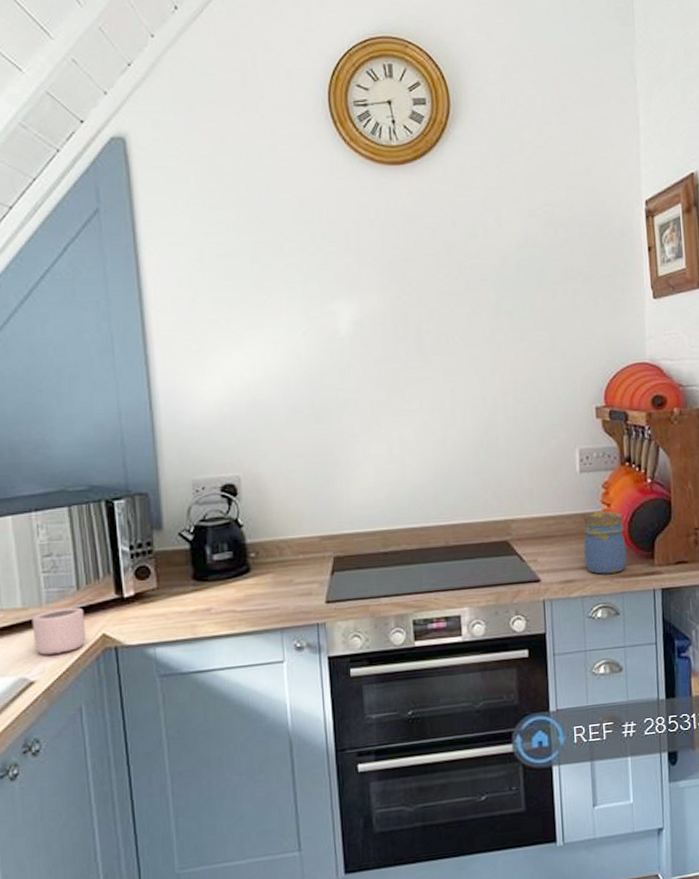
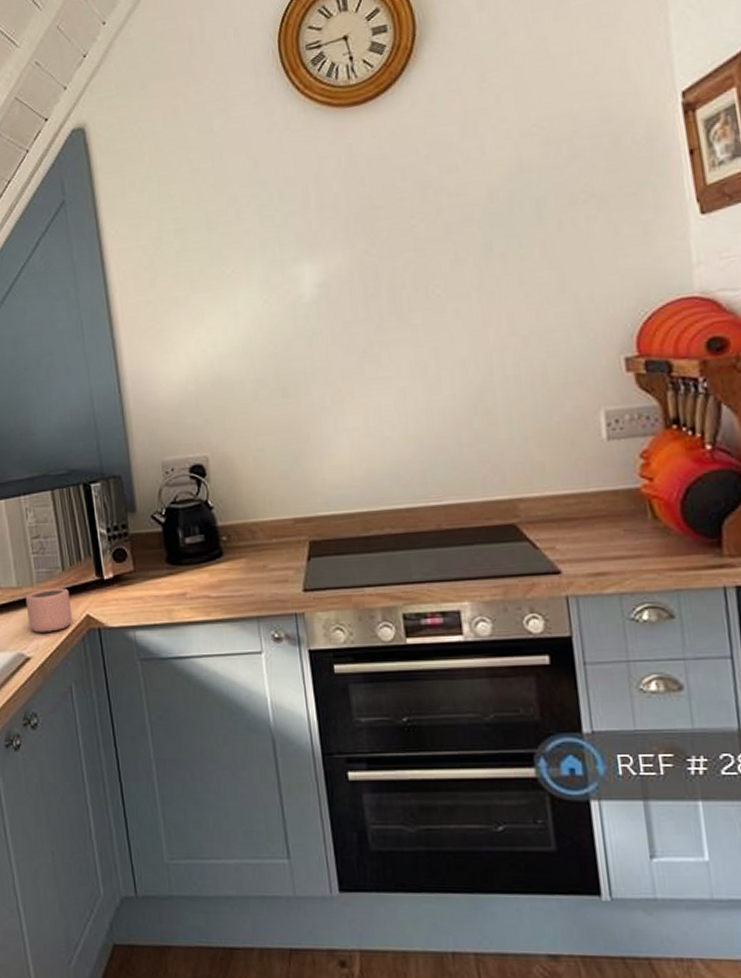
jar: present [583,511,627,574] -> none [615,487,682,566]

